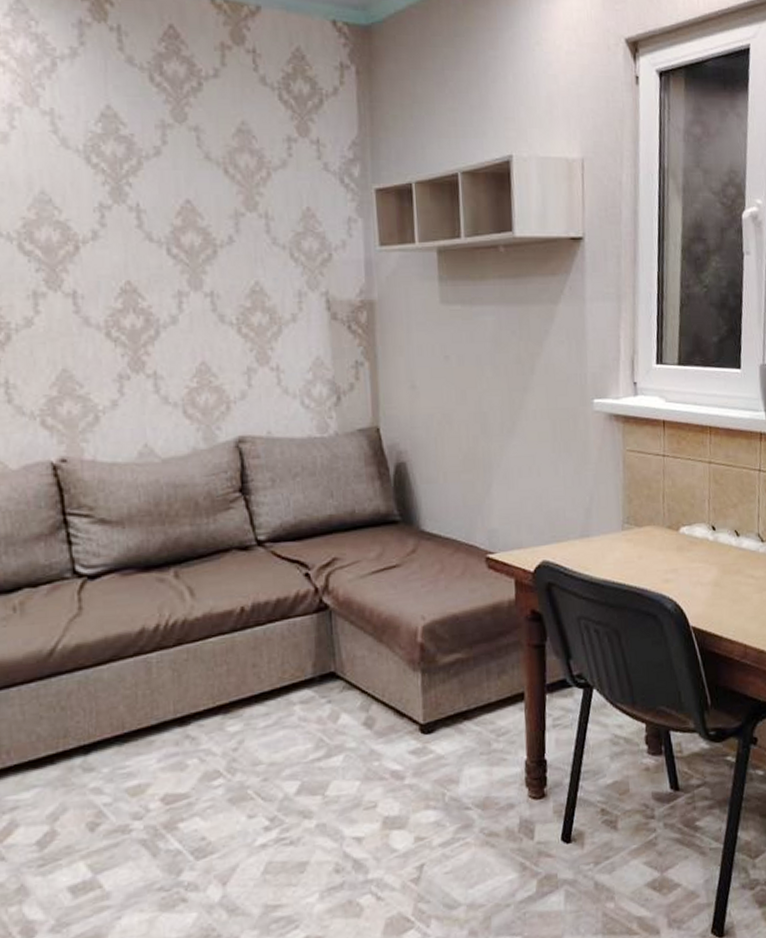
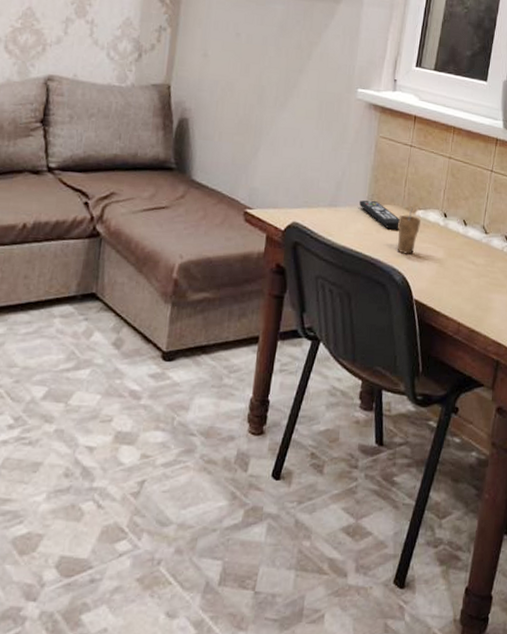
remote control: none [613,524,663,554] -> present [359,200,400,230]
cup: none [661,525,687,578] -> present [397,208,421,254]

